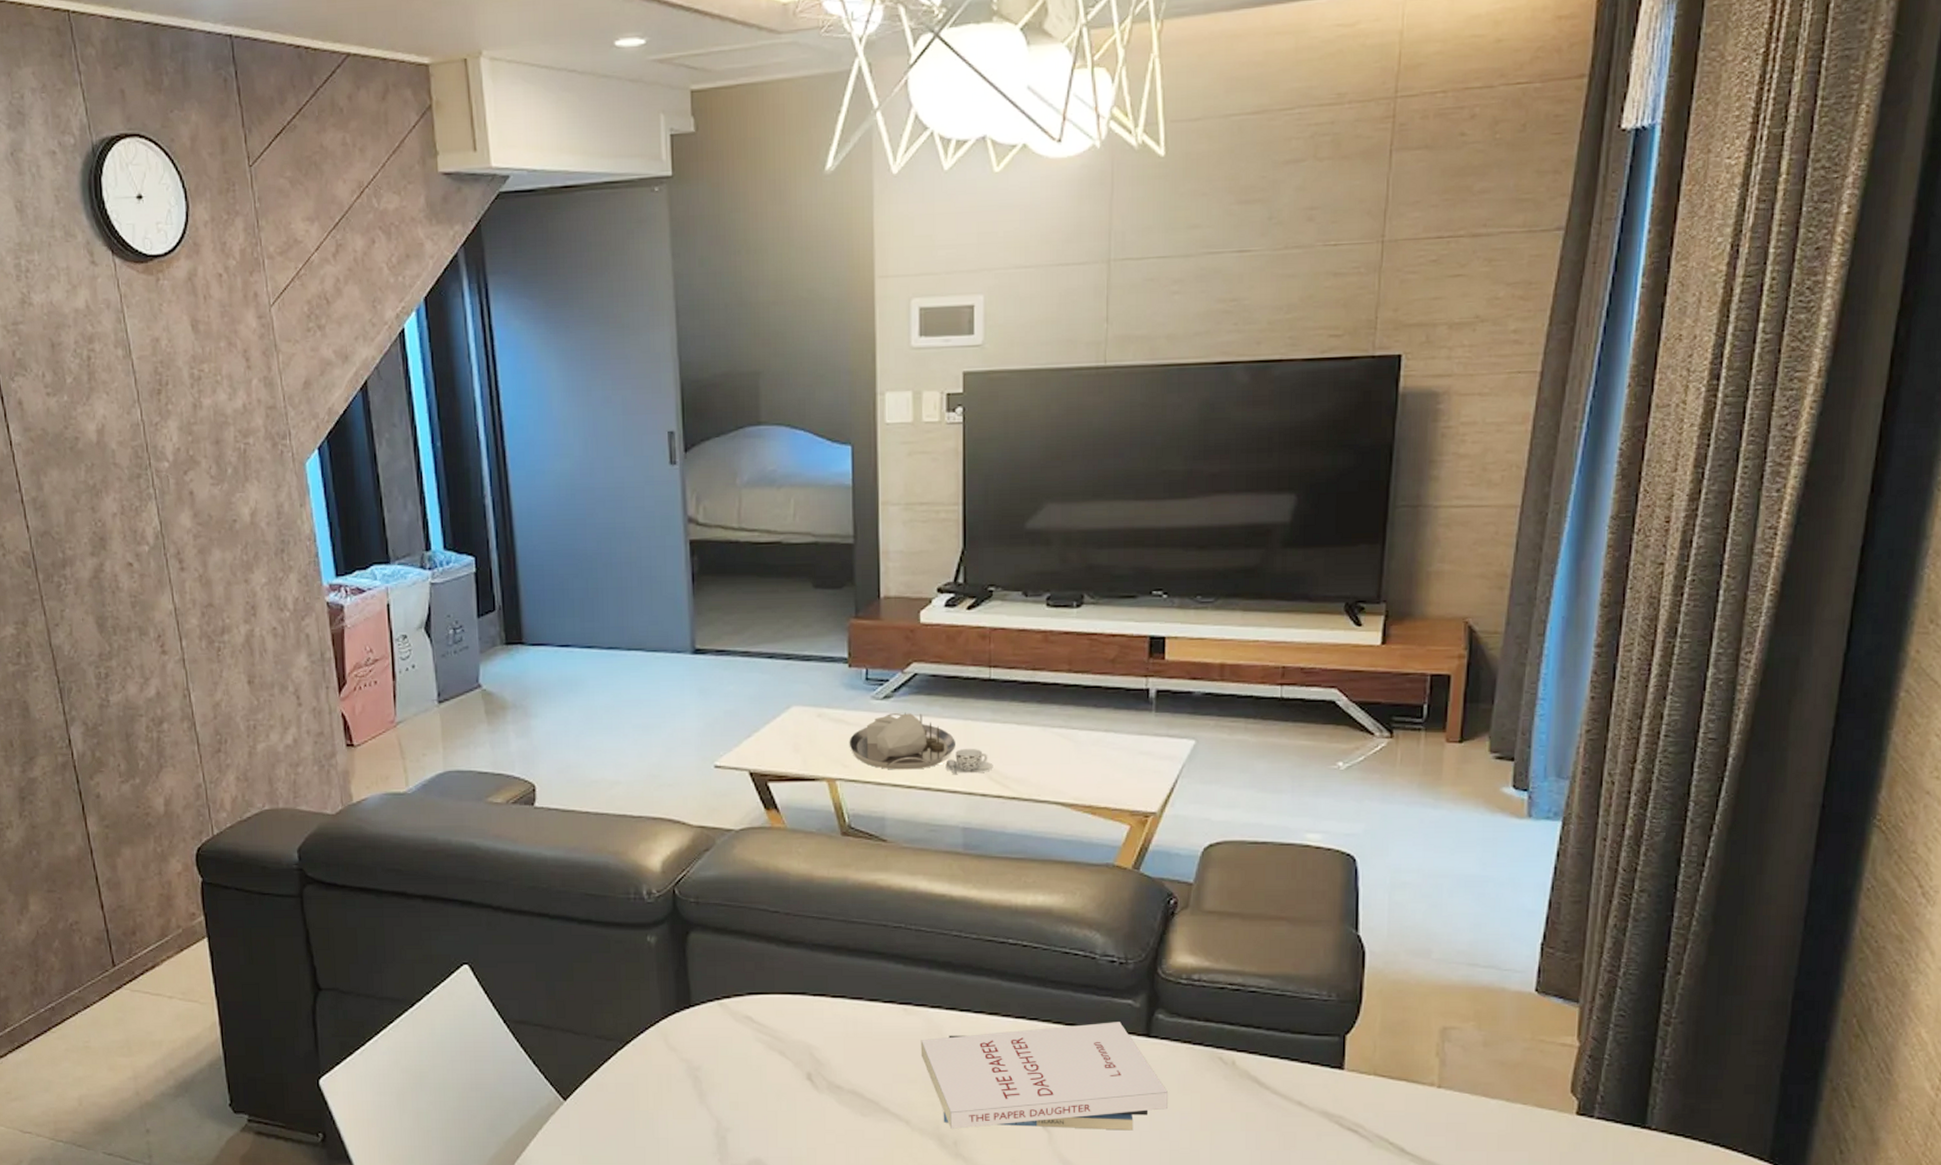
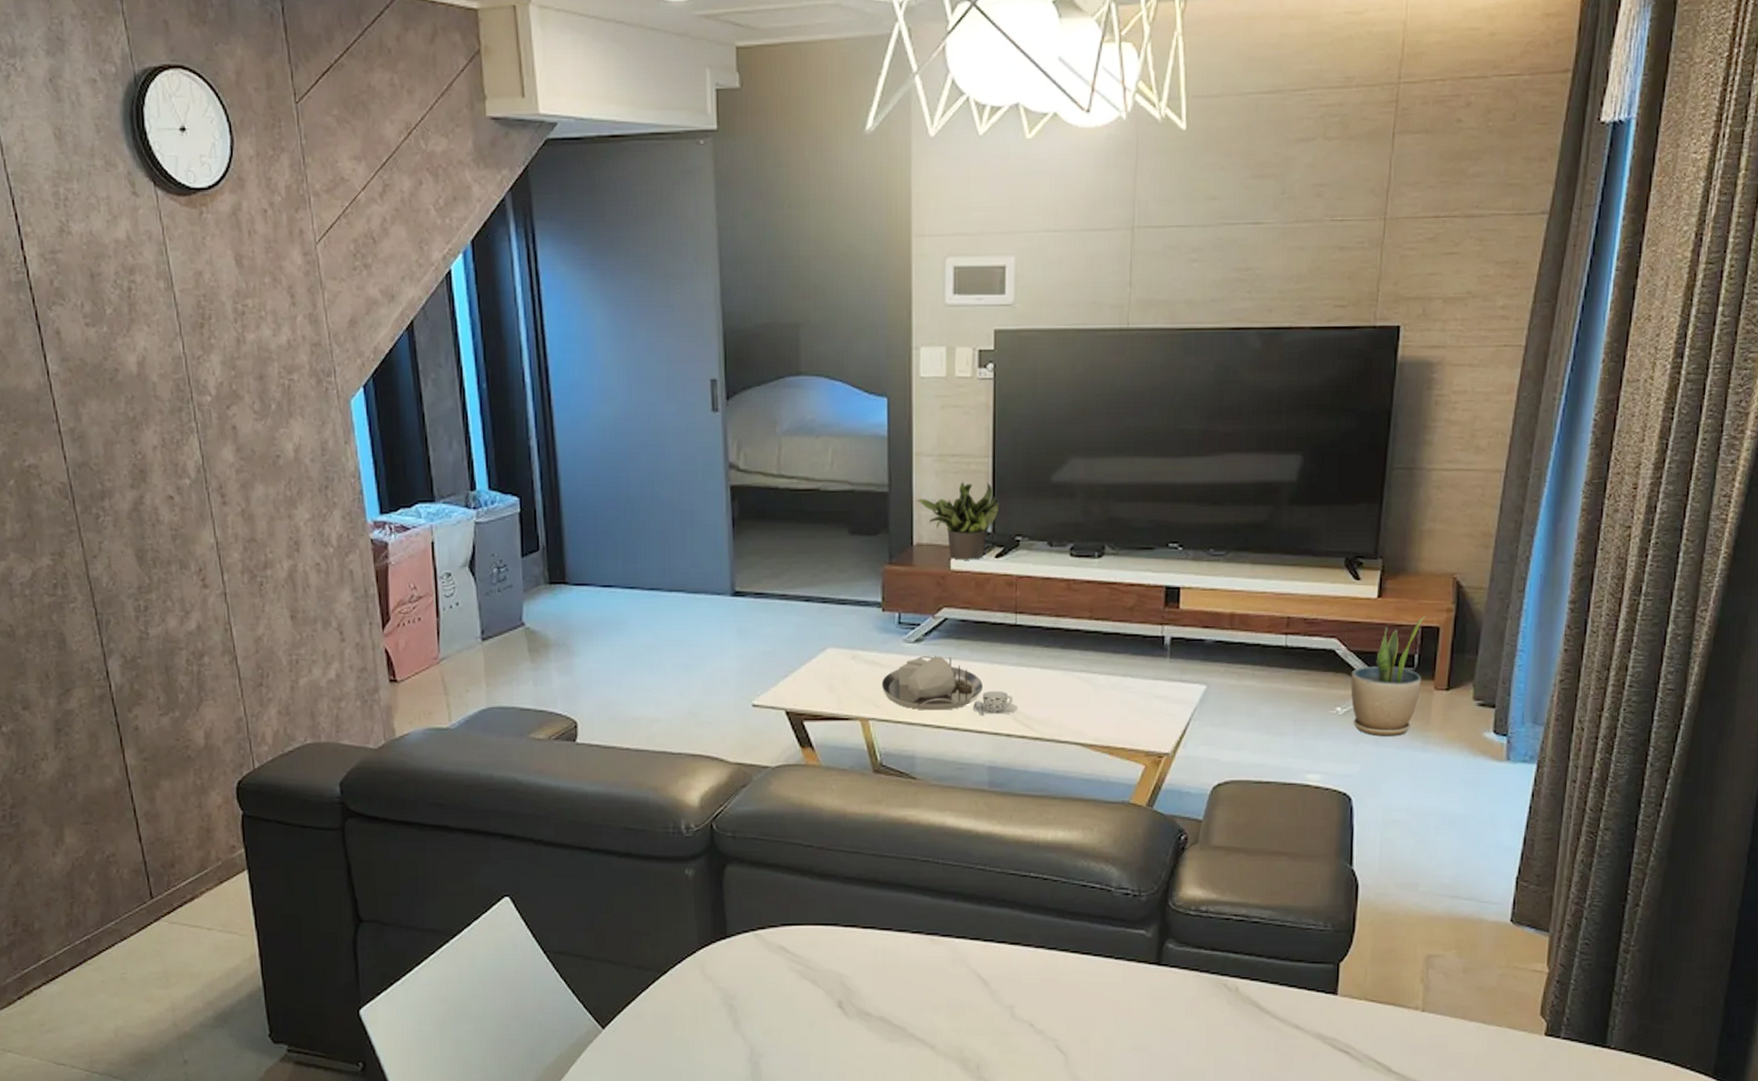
potted plant: none [883,530,971,613] -> present [916,481,999,560]
books: present [920,1022,1168,1131] -> none [946,951,1176,1054]
potted plant: none [1353,663,1435,793] -> present [1351,616,1426,736]

